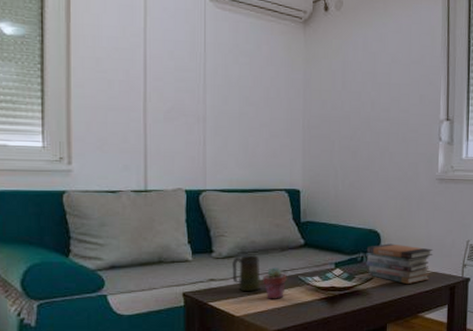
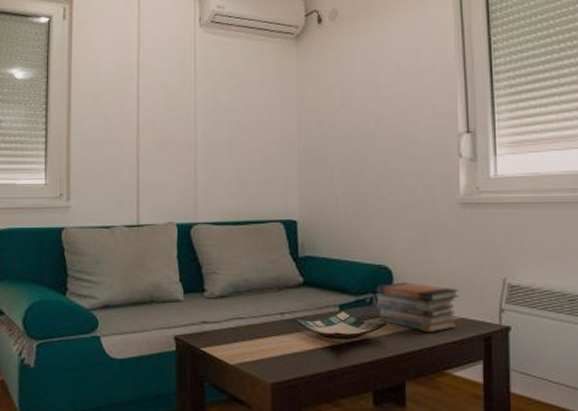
mug: present [232,255,261,292] -> none [225,295,256,337]
potted succulent: present [263,267,287,299] -> none [258,309,285,346]

